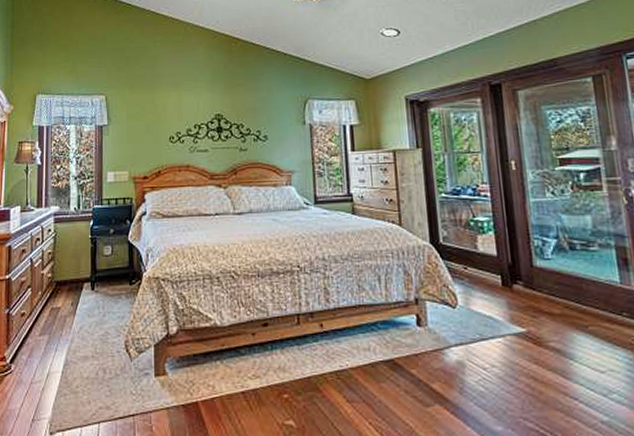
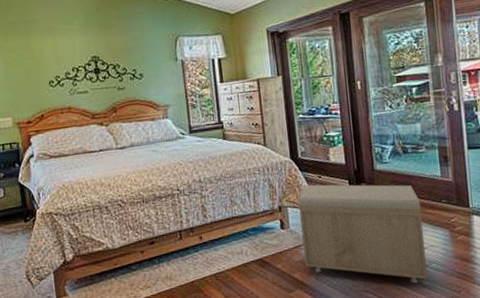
storage bench: none [439,276,608,418] -> present [298,184,428,284]

